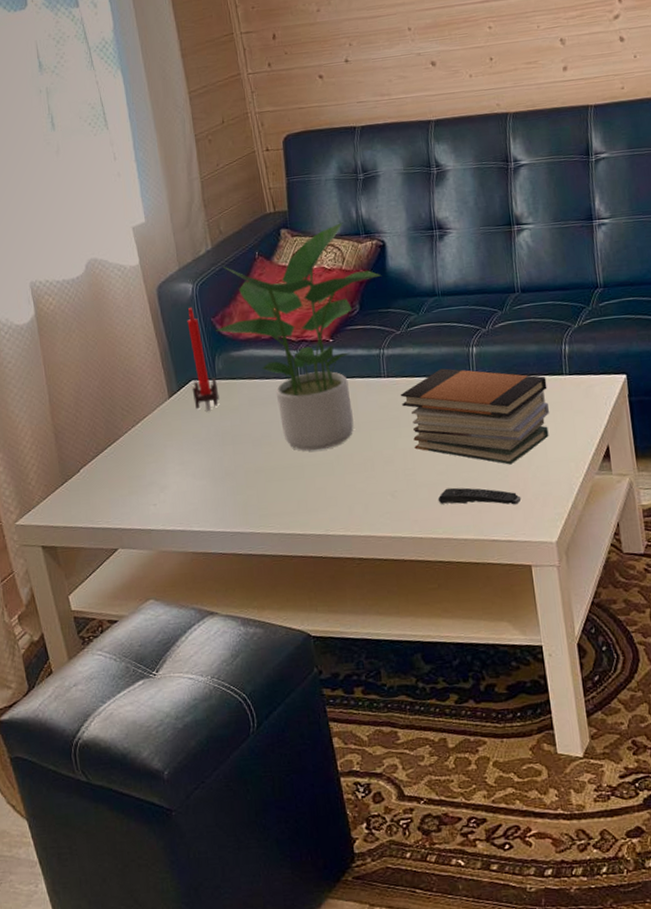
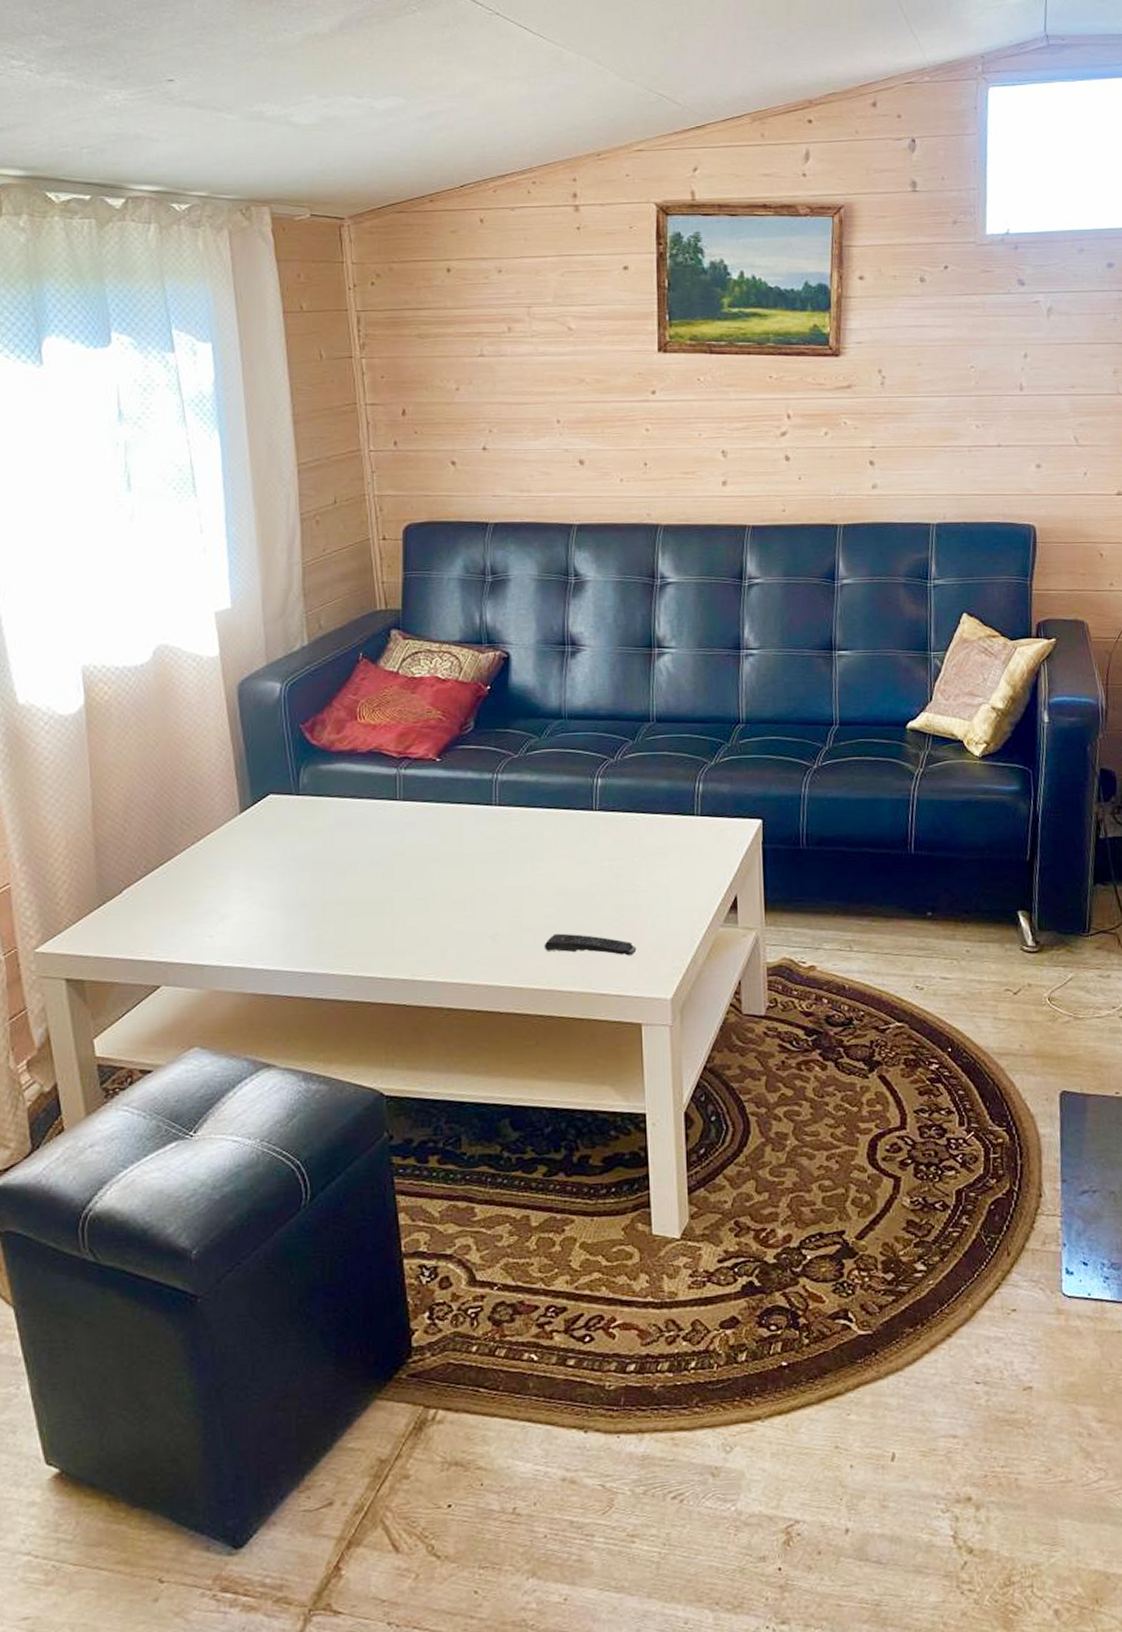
candle: present [187,307,220,411] -> none [269,709,301,831]
potted plant: present [216,222,382,451] -> none [304,628,503,884]
book stack: present [400,368,549,465] -> none [511,799,676,911]

